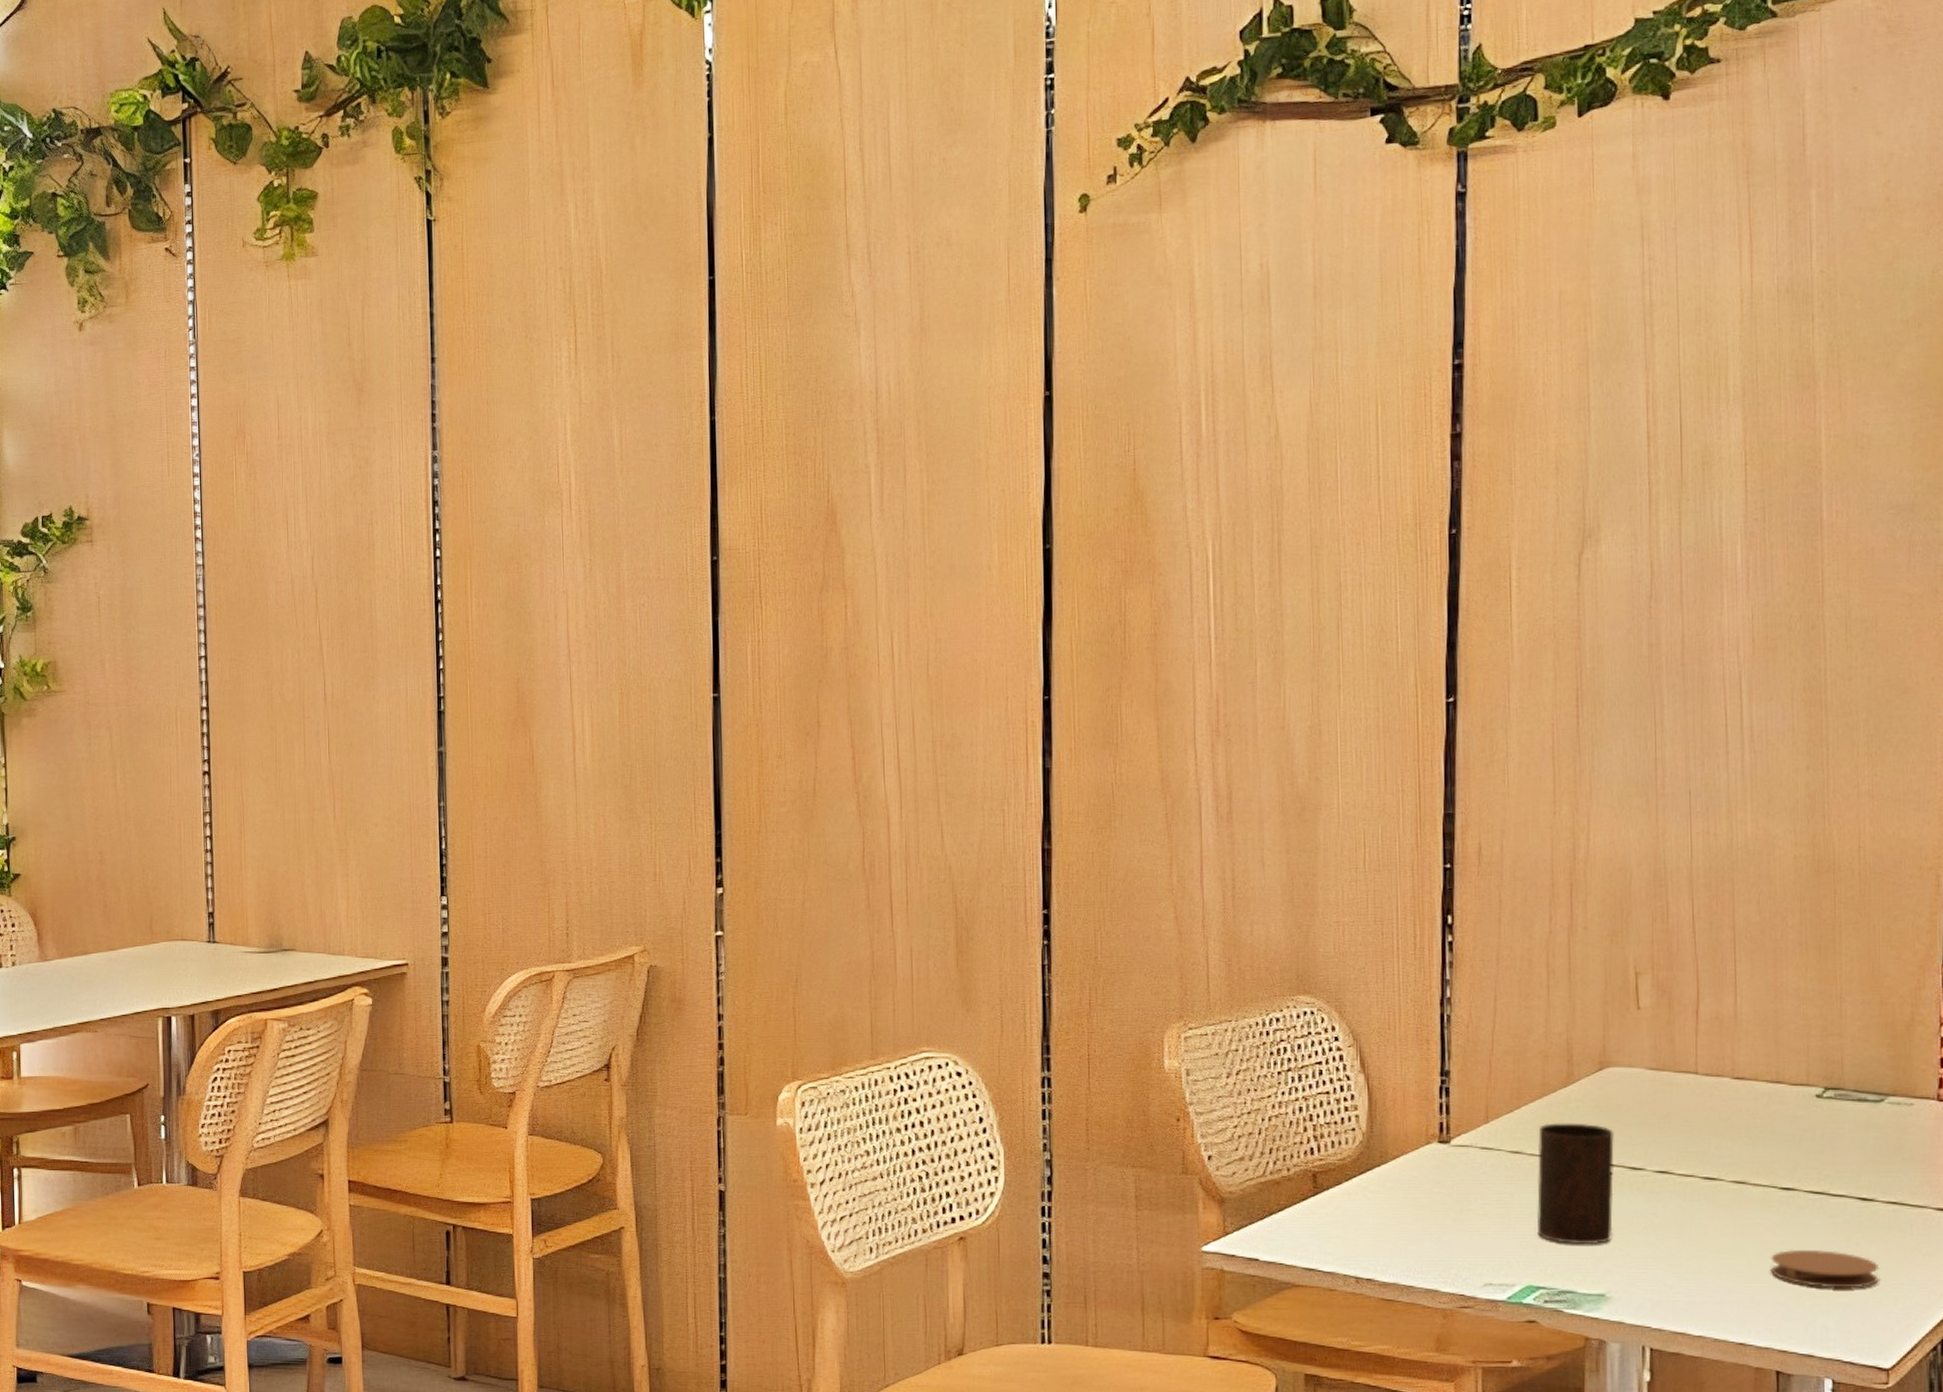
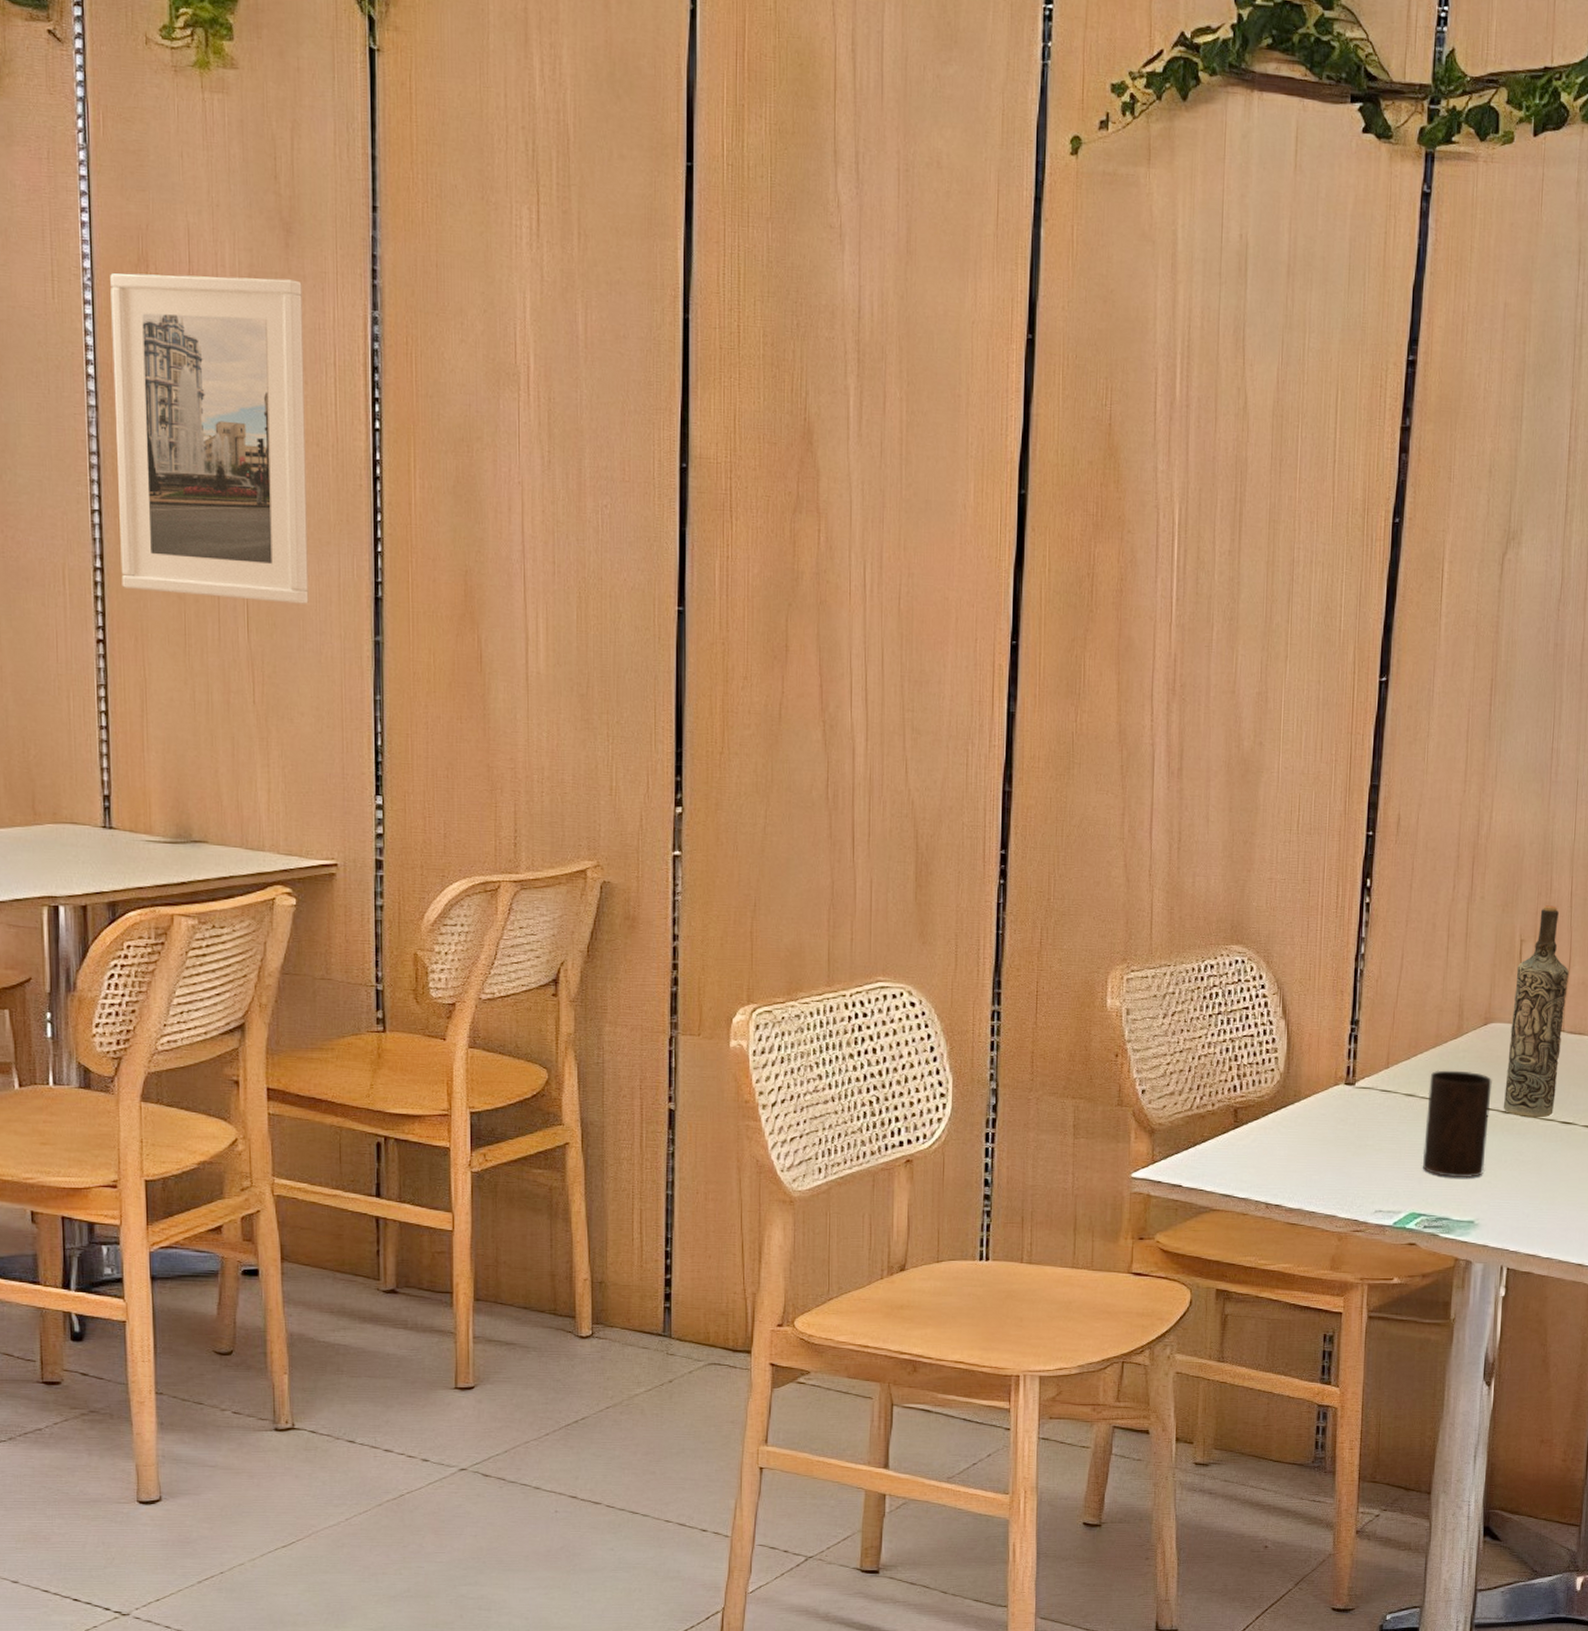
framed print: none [214,432,381,724] -> present [110,273,309,604]
bottle: none [1629,932,1699,1174] -> present [1503,905,1570,1118]

